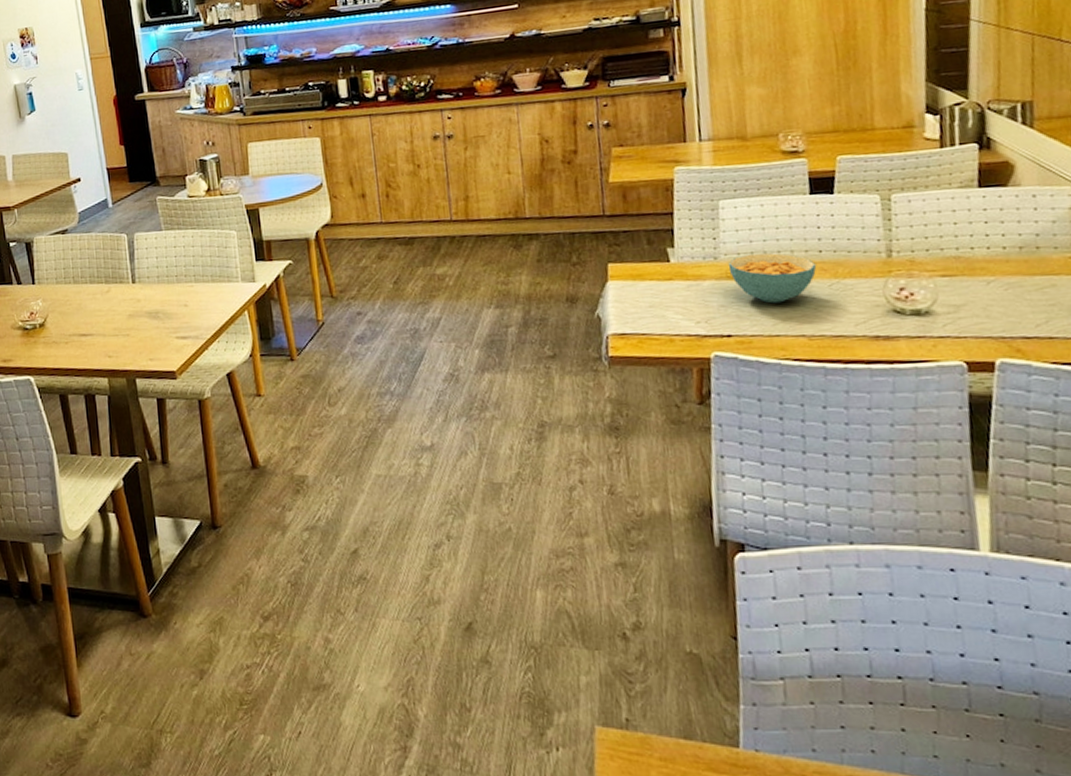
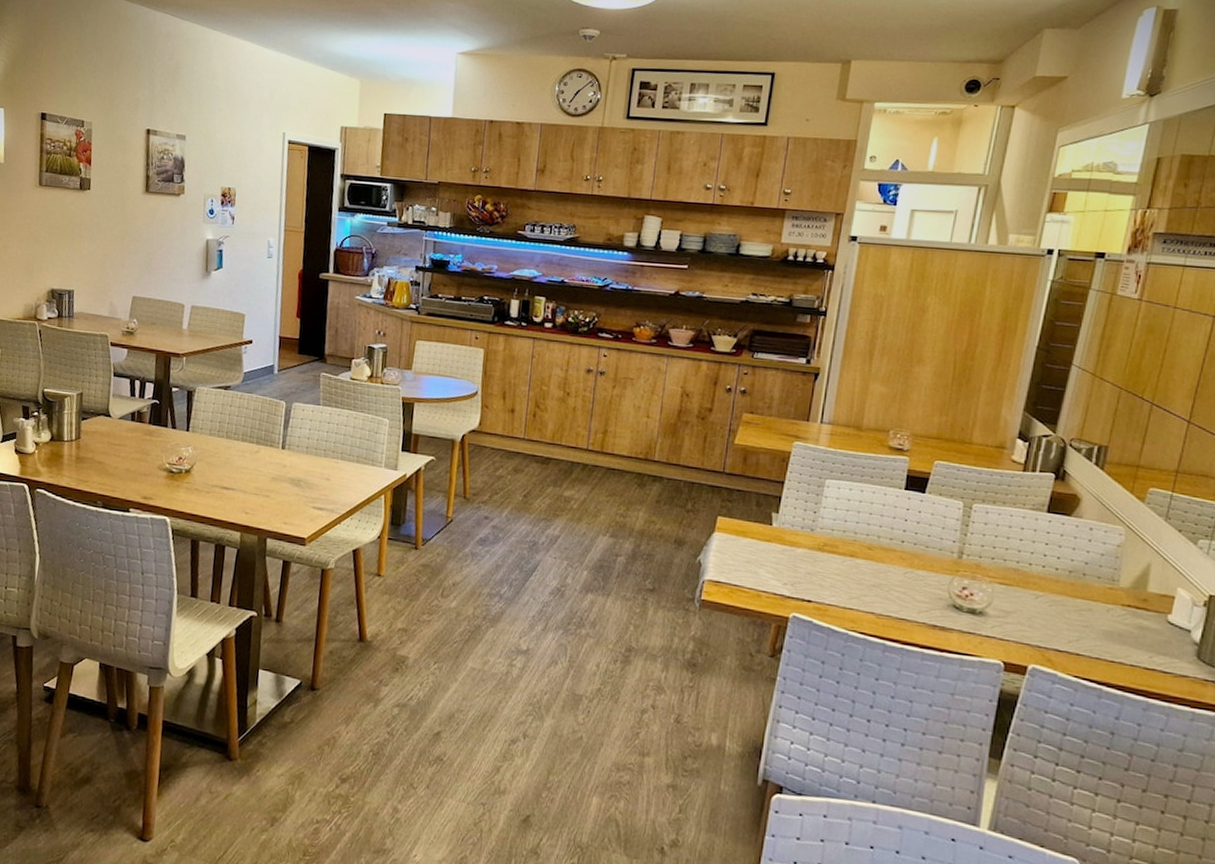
cereal bowl: present [728,253,817,304] -> none [821,532,897,581]

